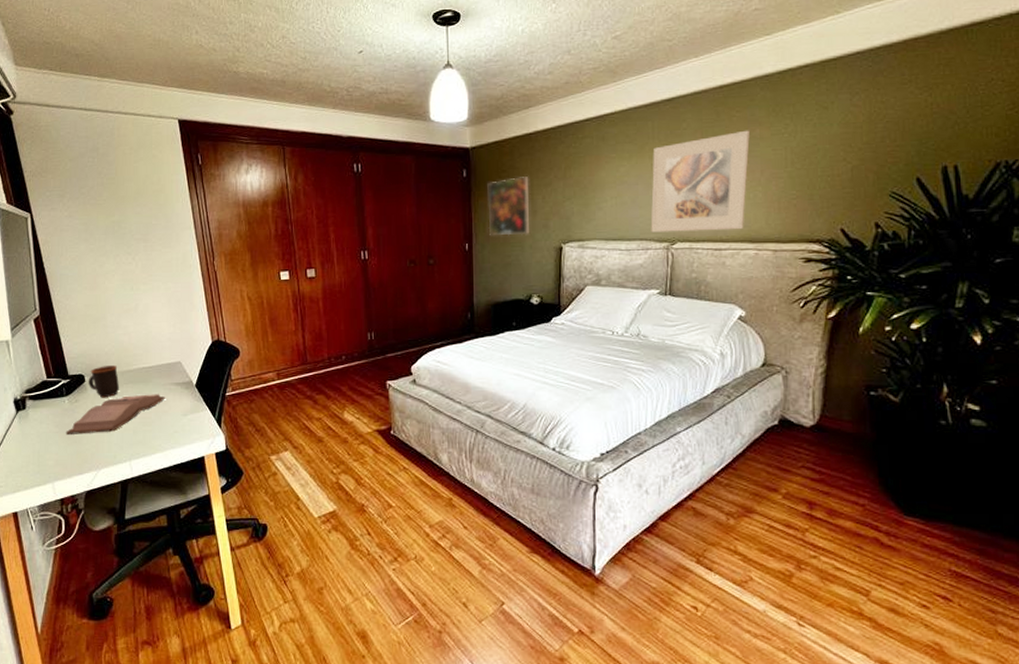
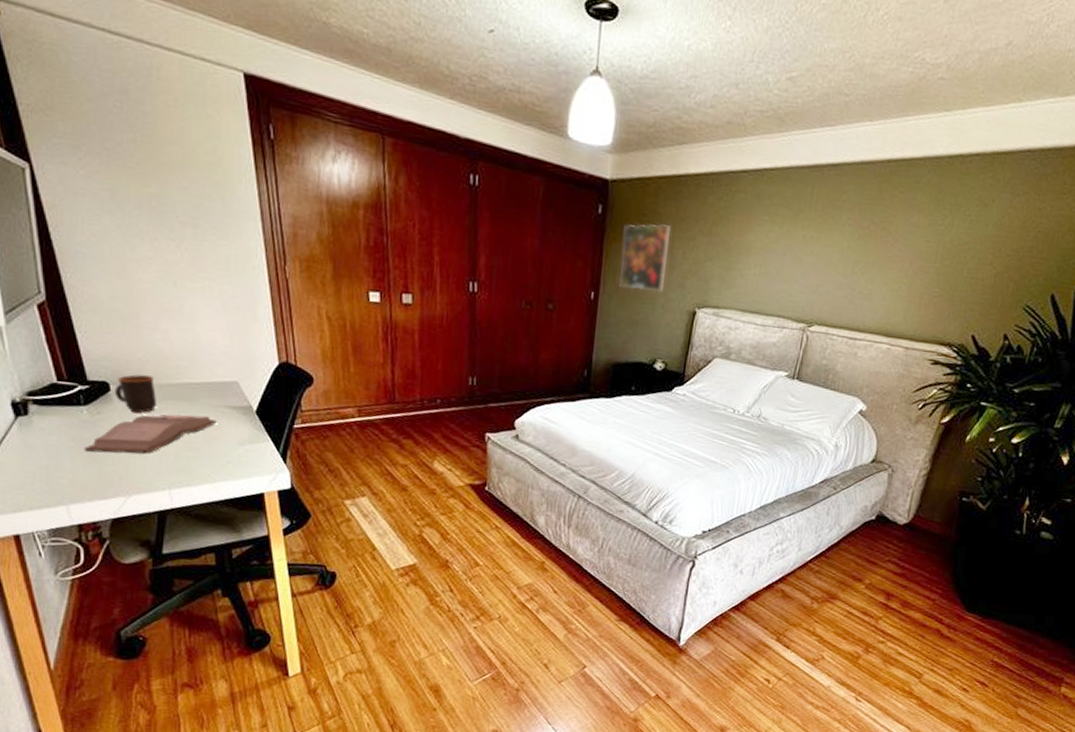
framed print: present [651,130,750,233] -> none [790,214,908,322]

